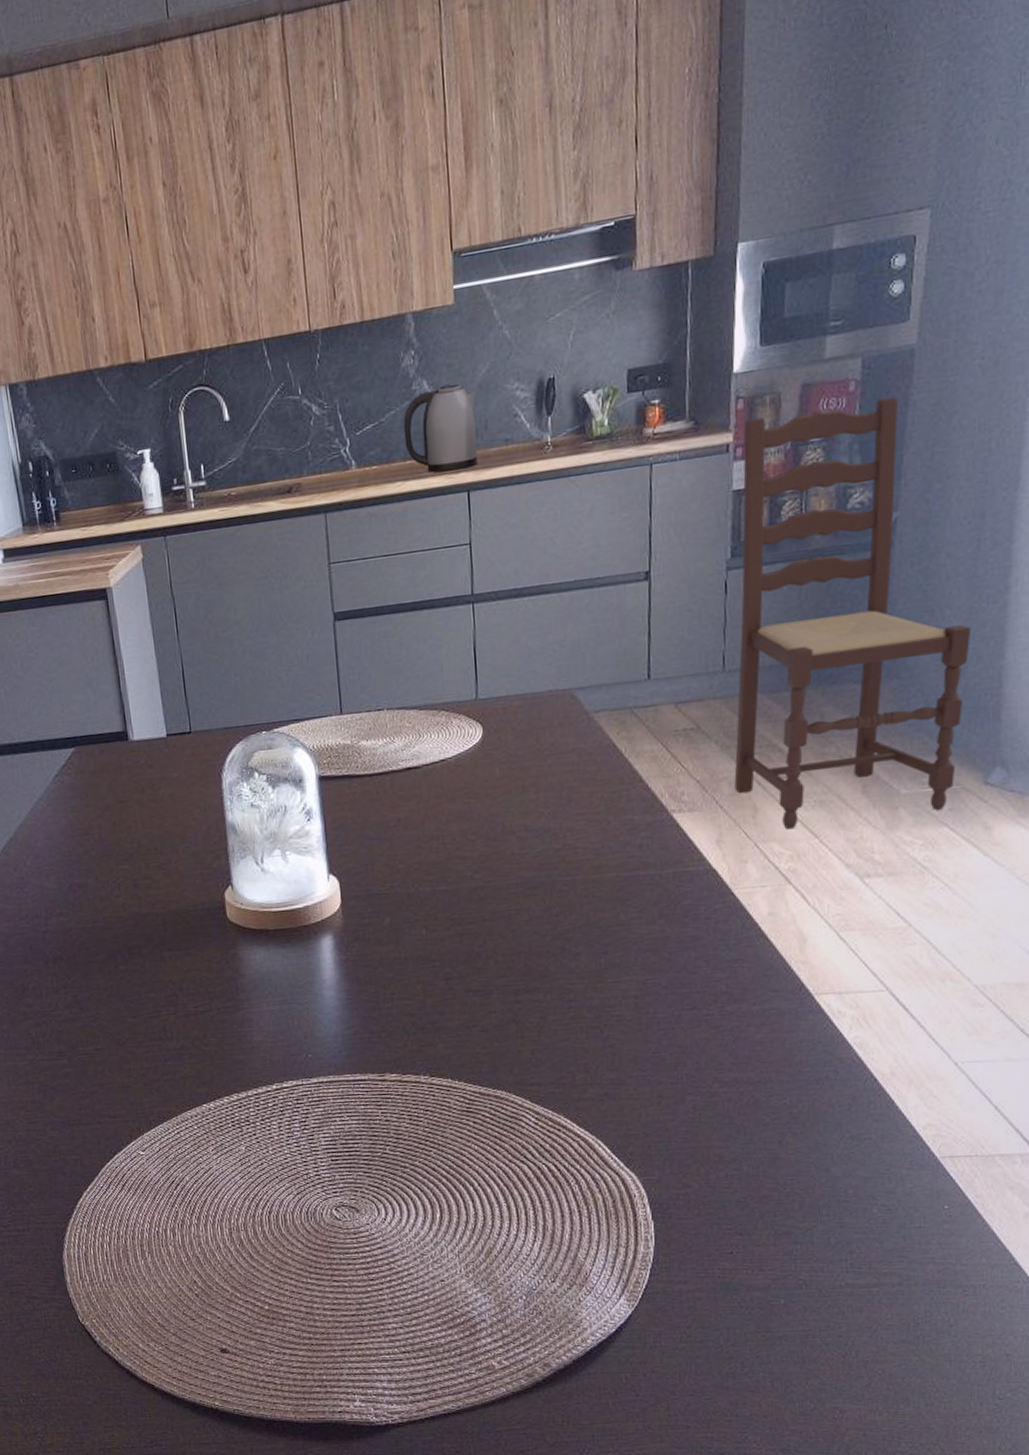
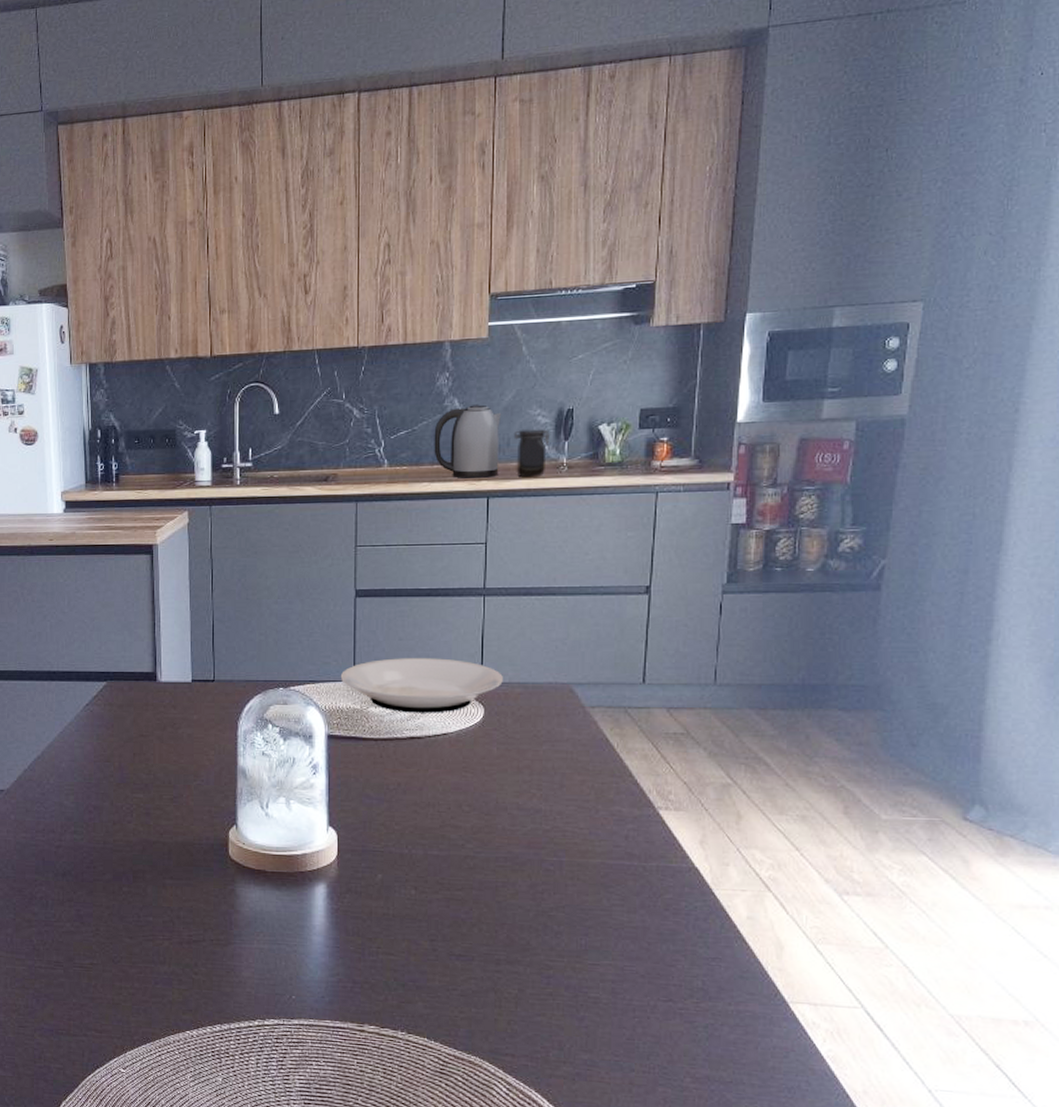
plate: none [326,677,500,742] -> present [340,658,503,713]
jar: none [491,404,532,464] -> present [513,428,551,478]
dining chair: present [734,397,972,830] -> none [720,458,954,840]

